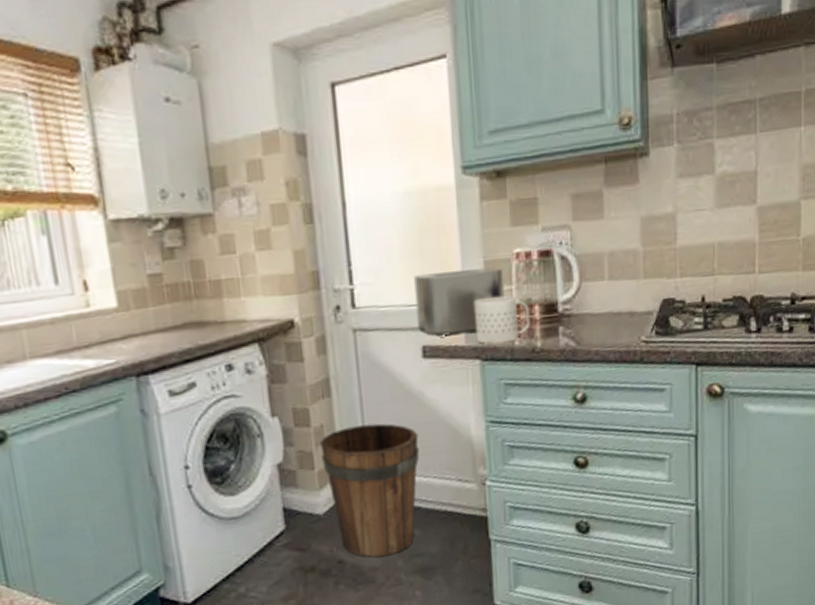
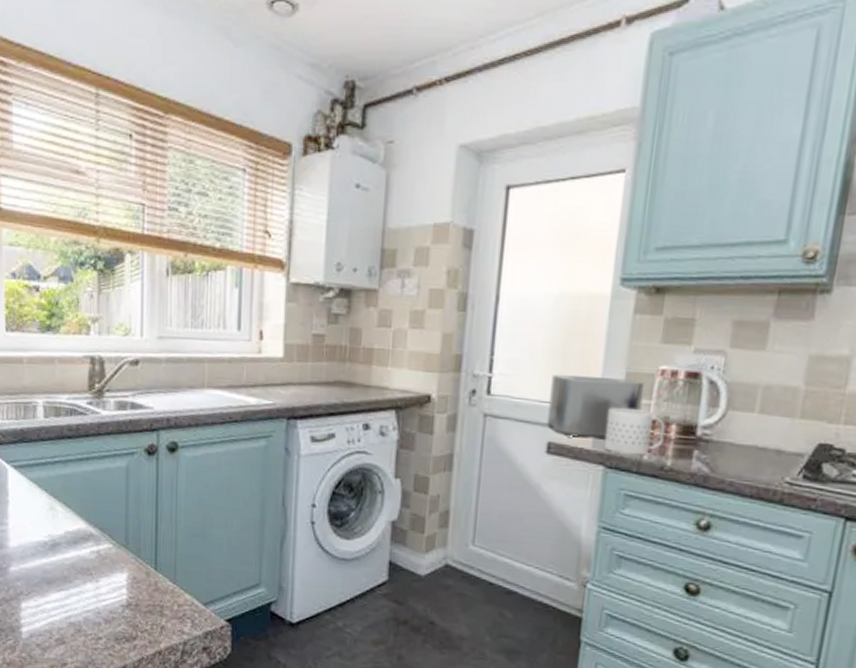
bucket: present [320,423,420,558] -> none [432,502,528,630]

